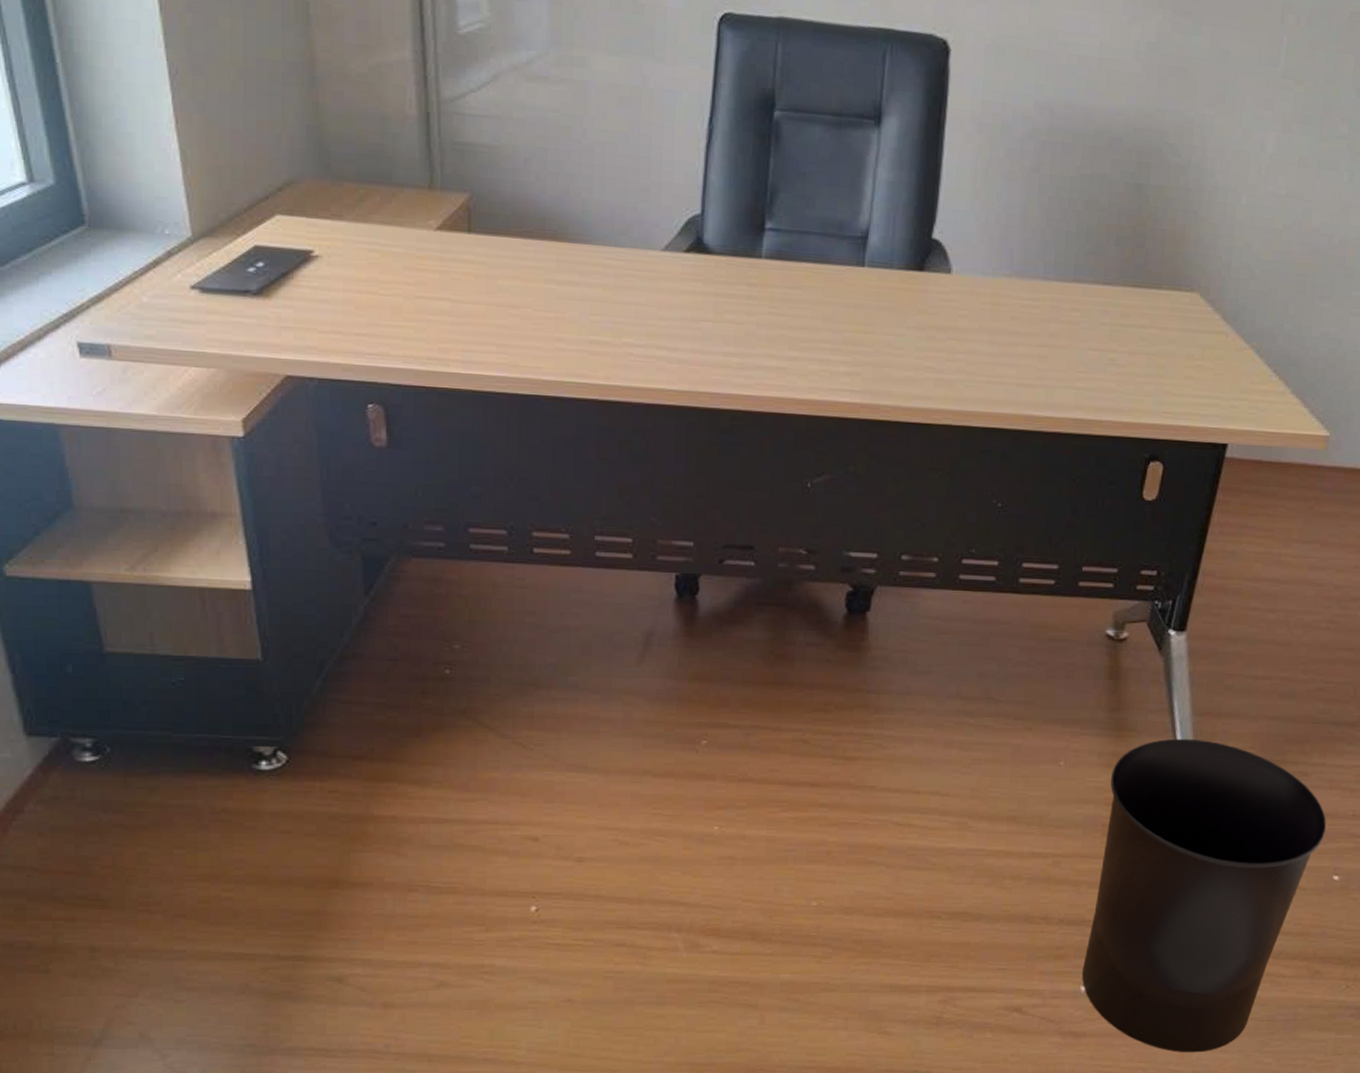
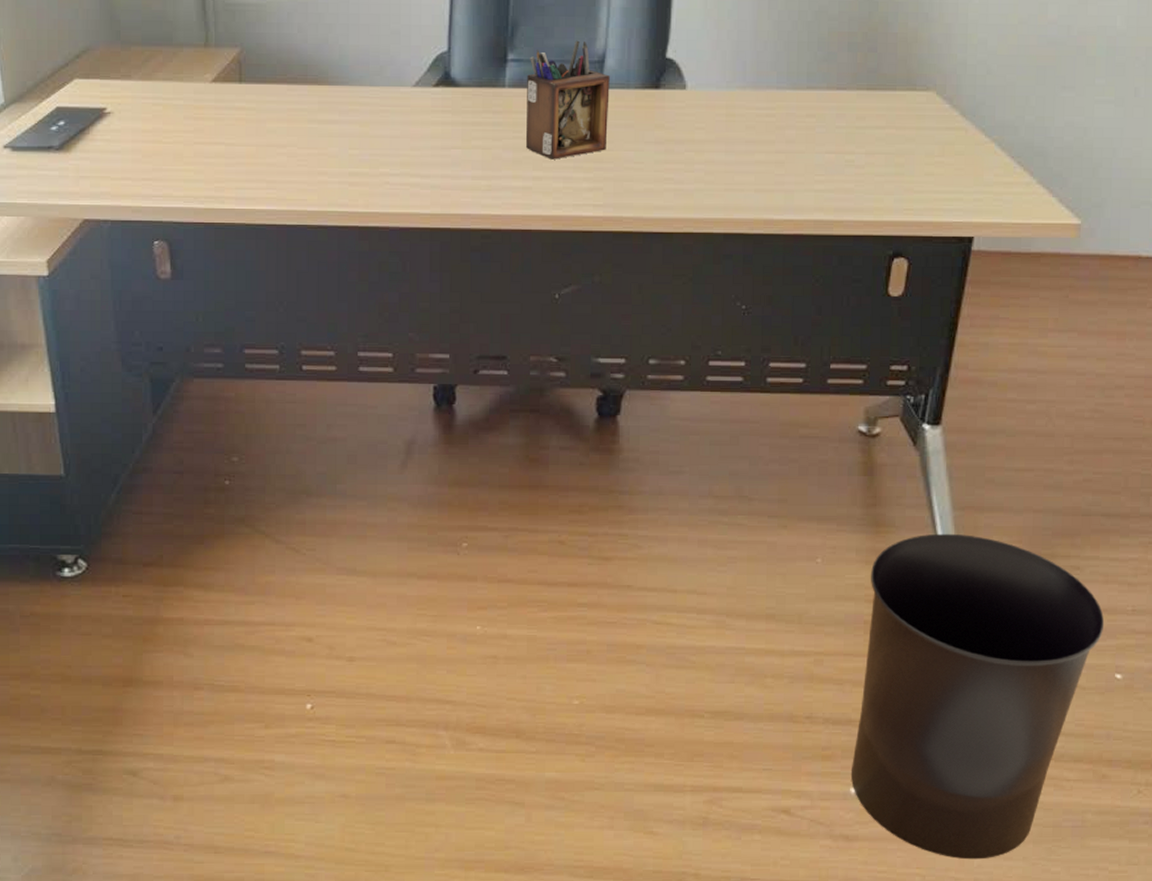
desk organizer: none [782,212,873,340] -> present [526,40,610,160]

